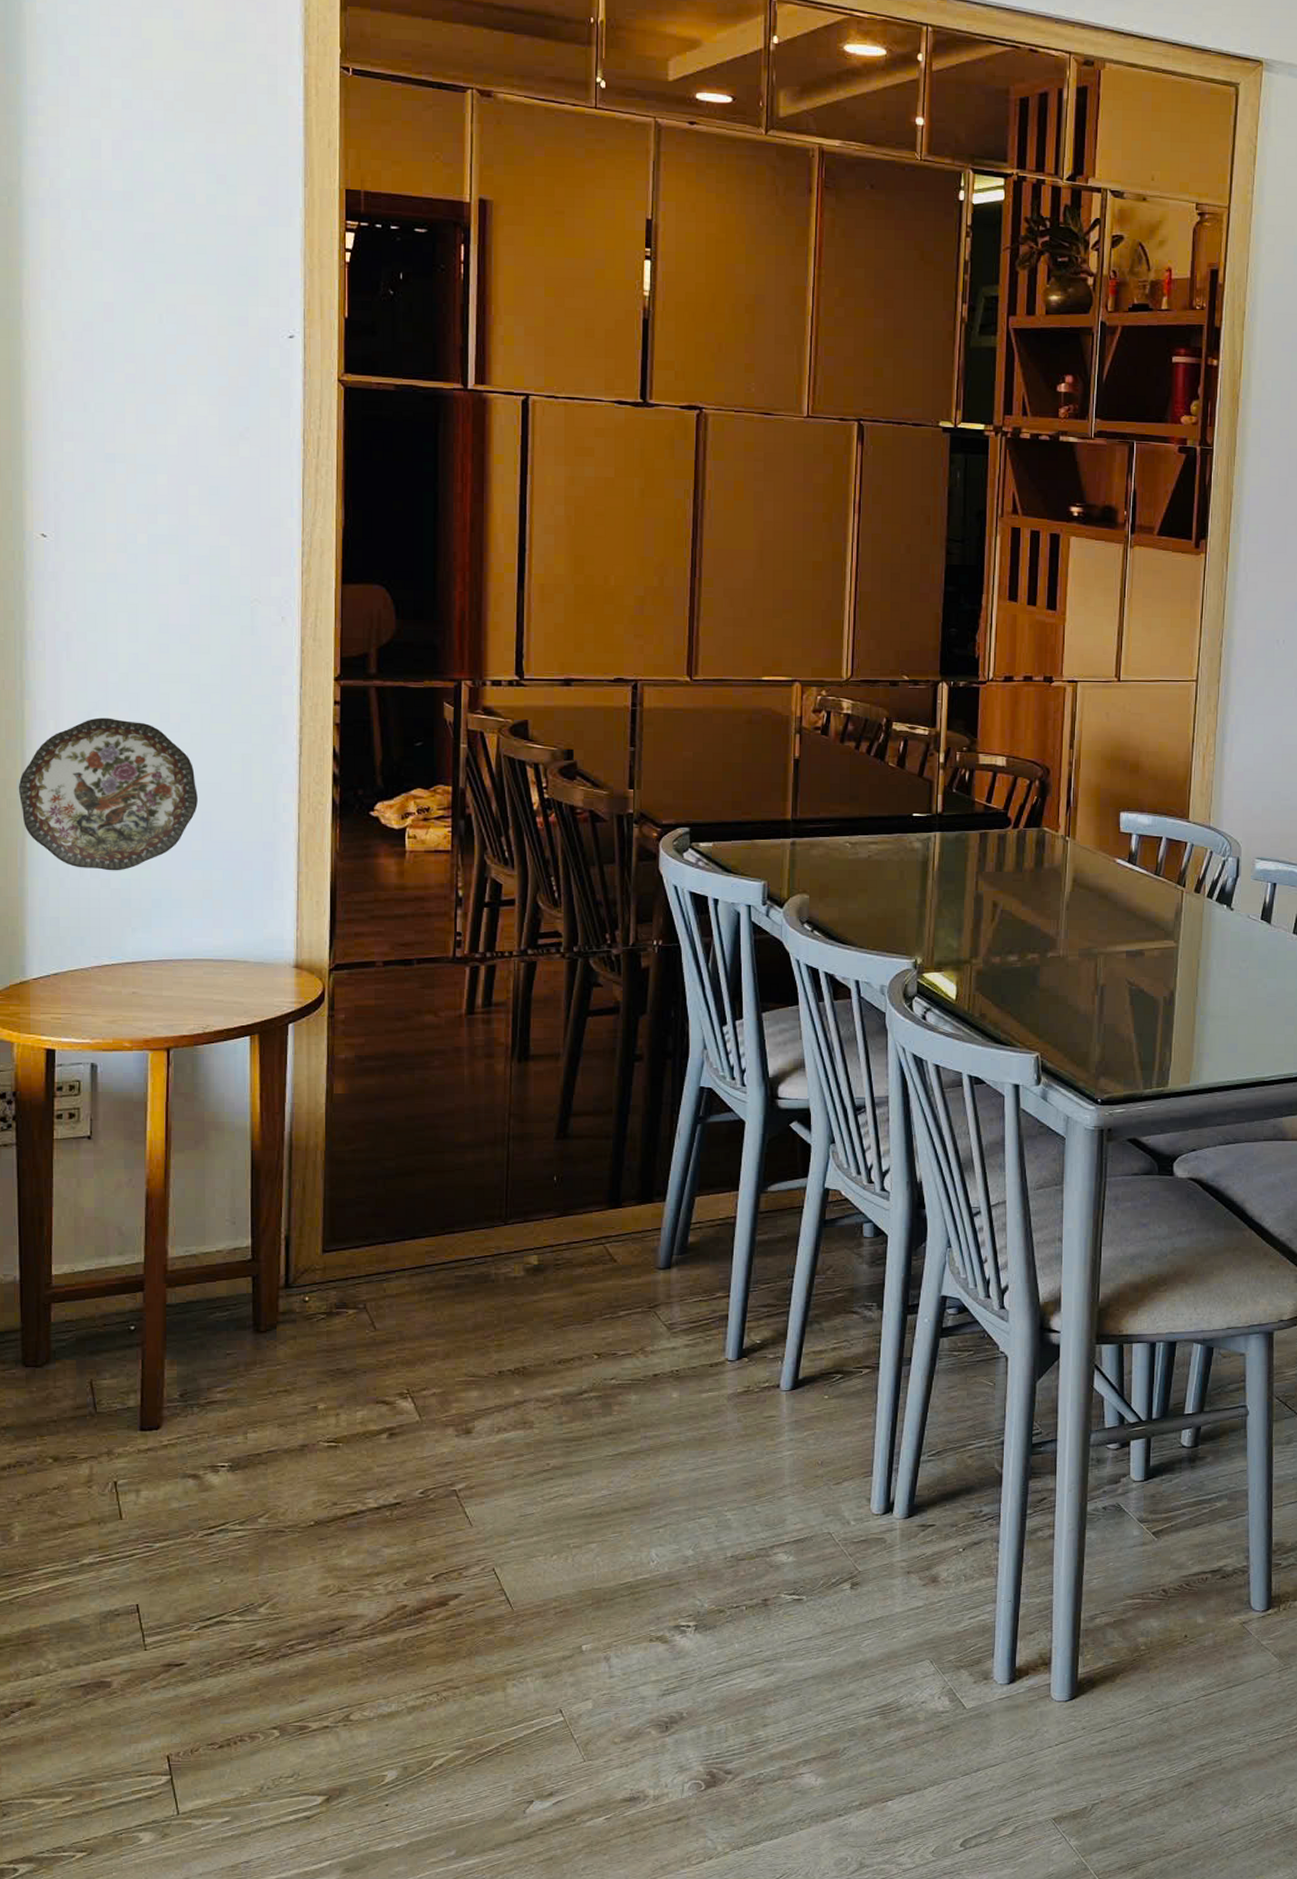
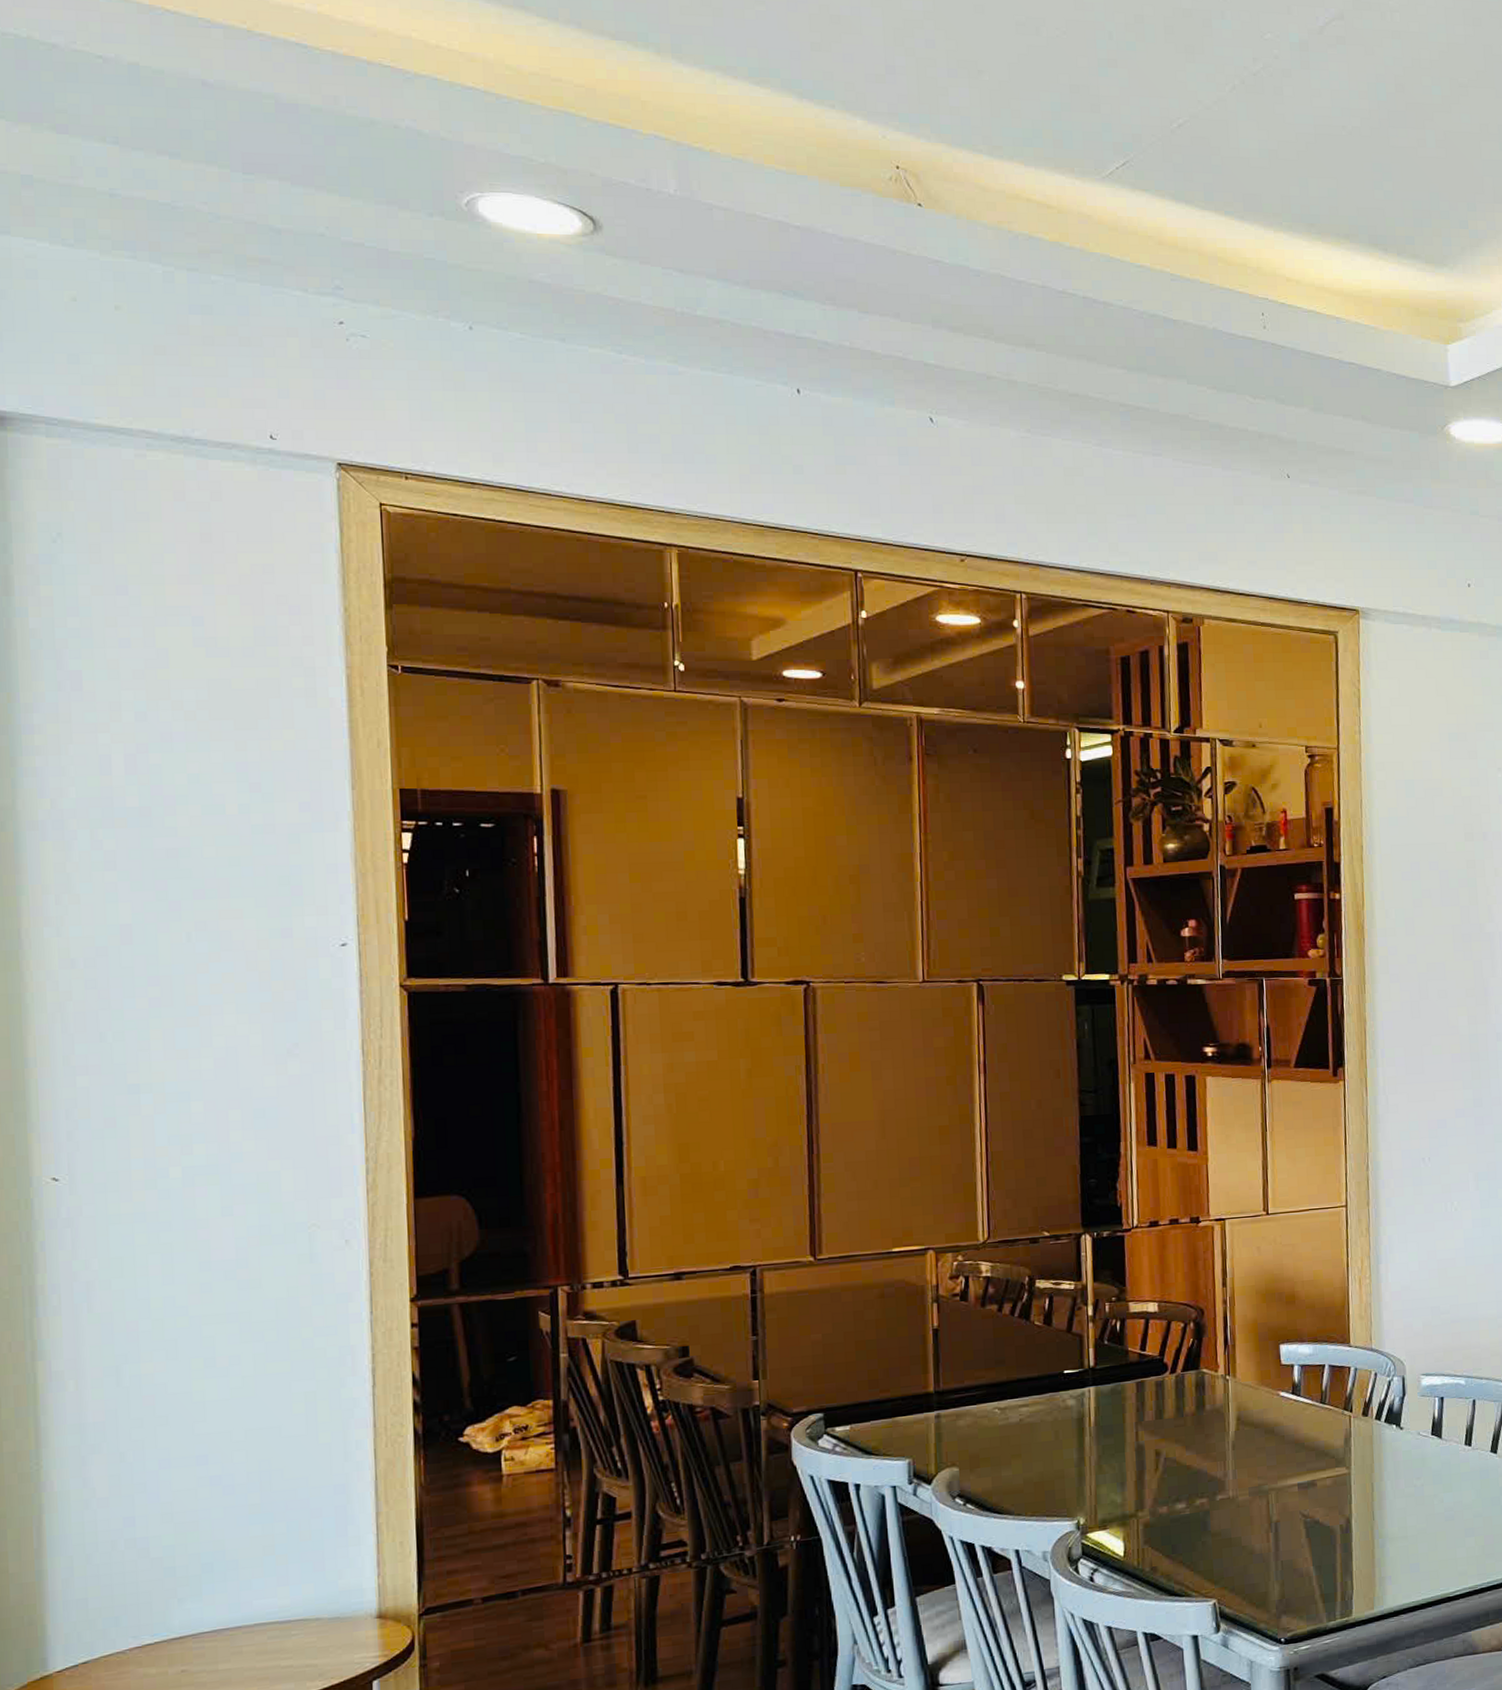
decorative plate: present [18,717,198,871] -> none [31,1370,253,1540]

